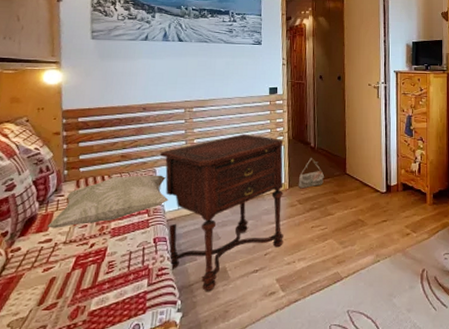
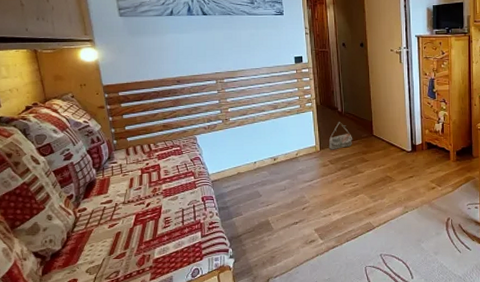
decorative pillow: present [48,175,169,228] -> none [107,142,211,191]
side table: present [159,134,284,292] -> none [198,102,319,241]

